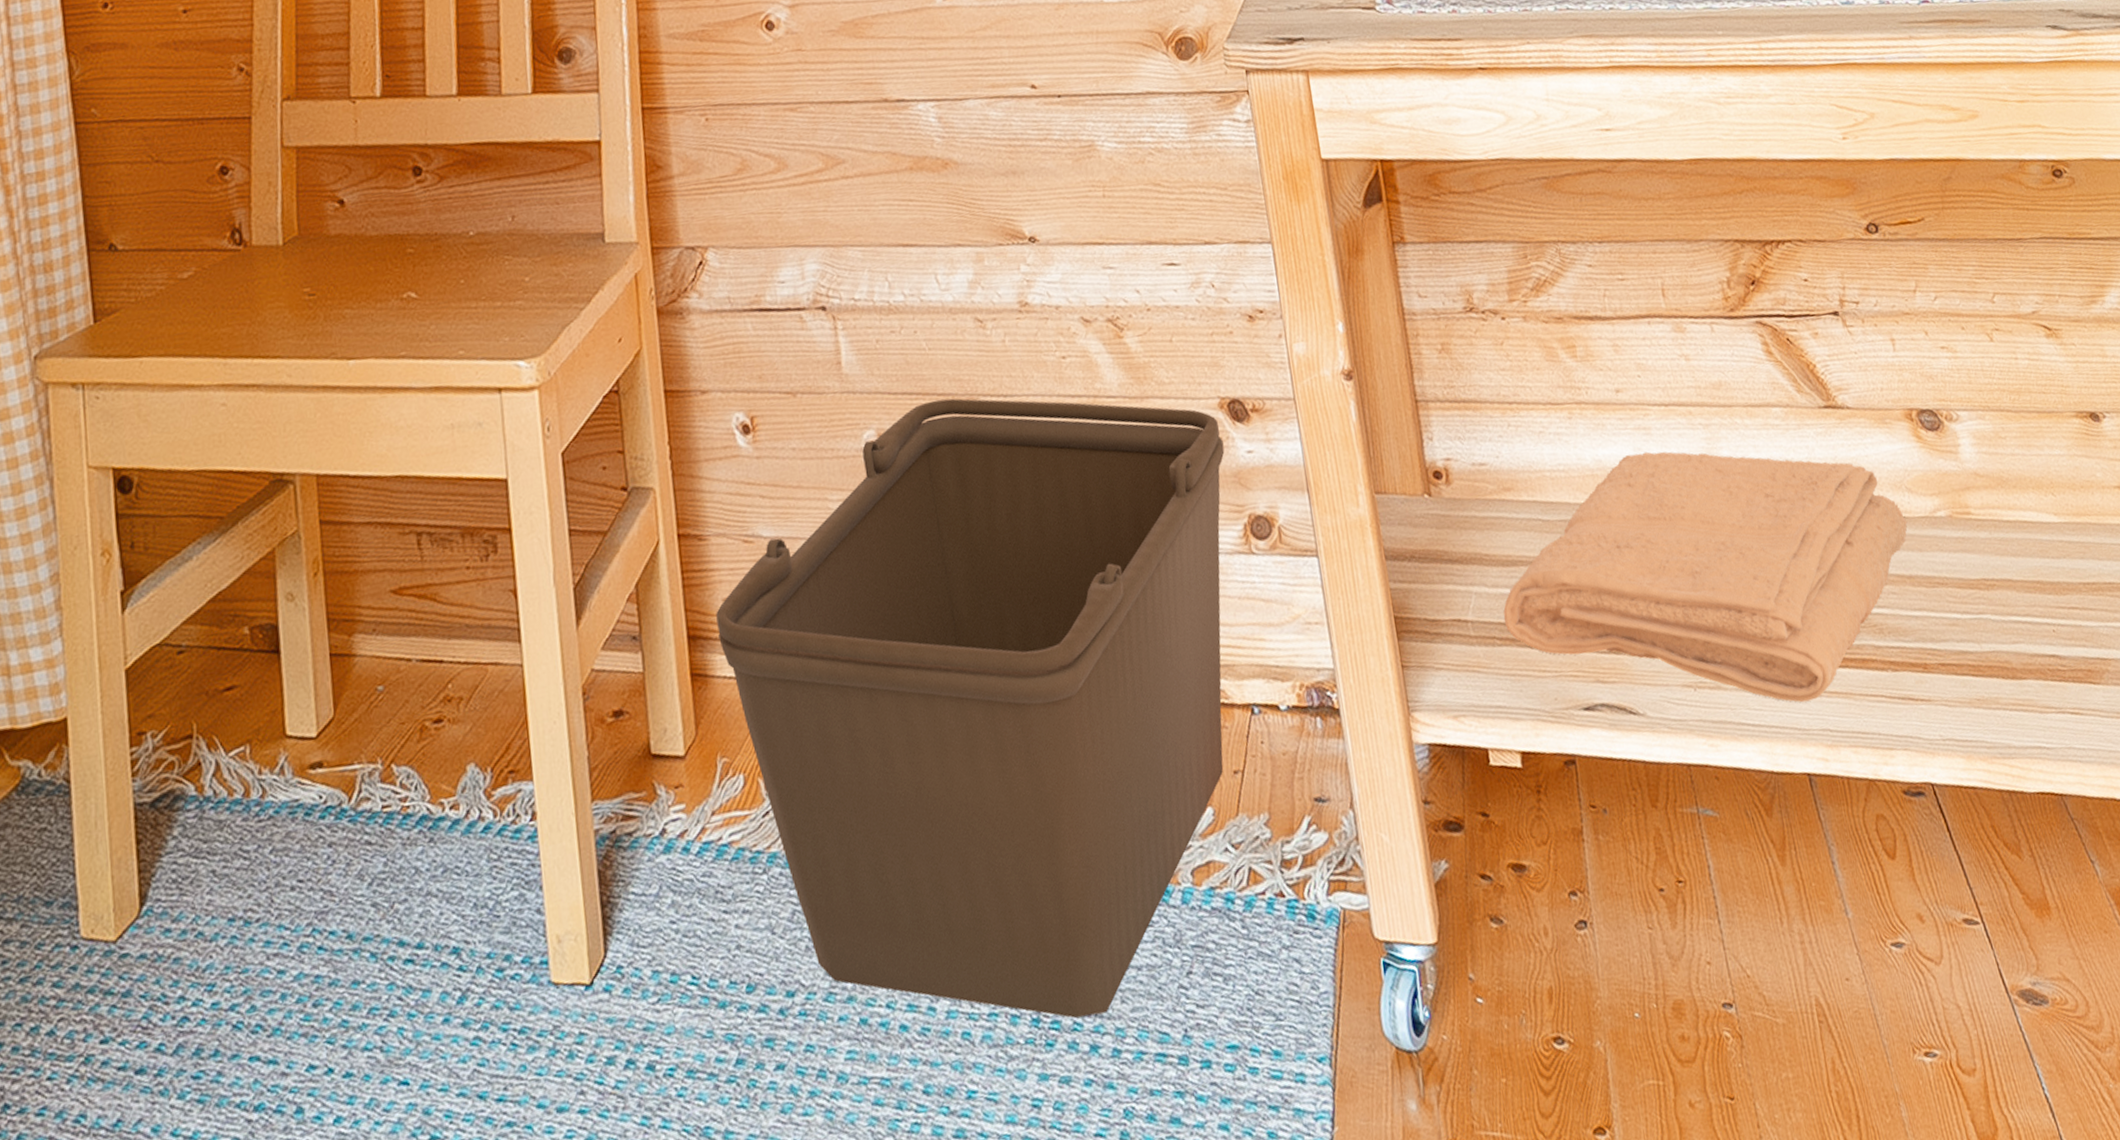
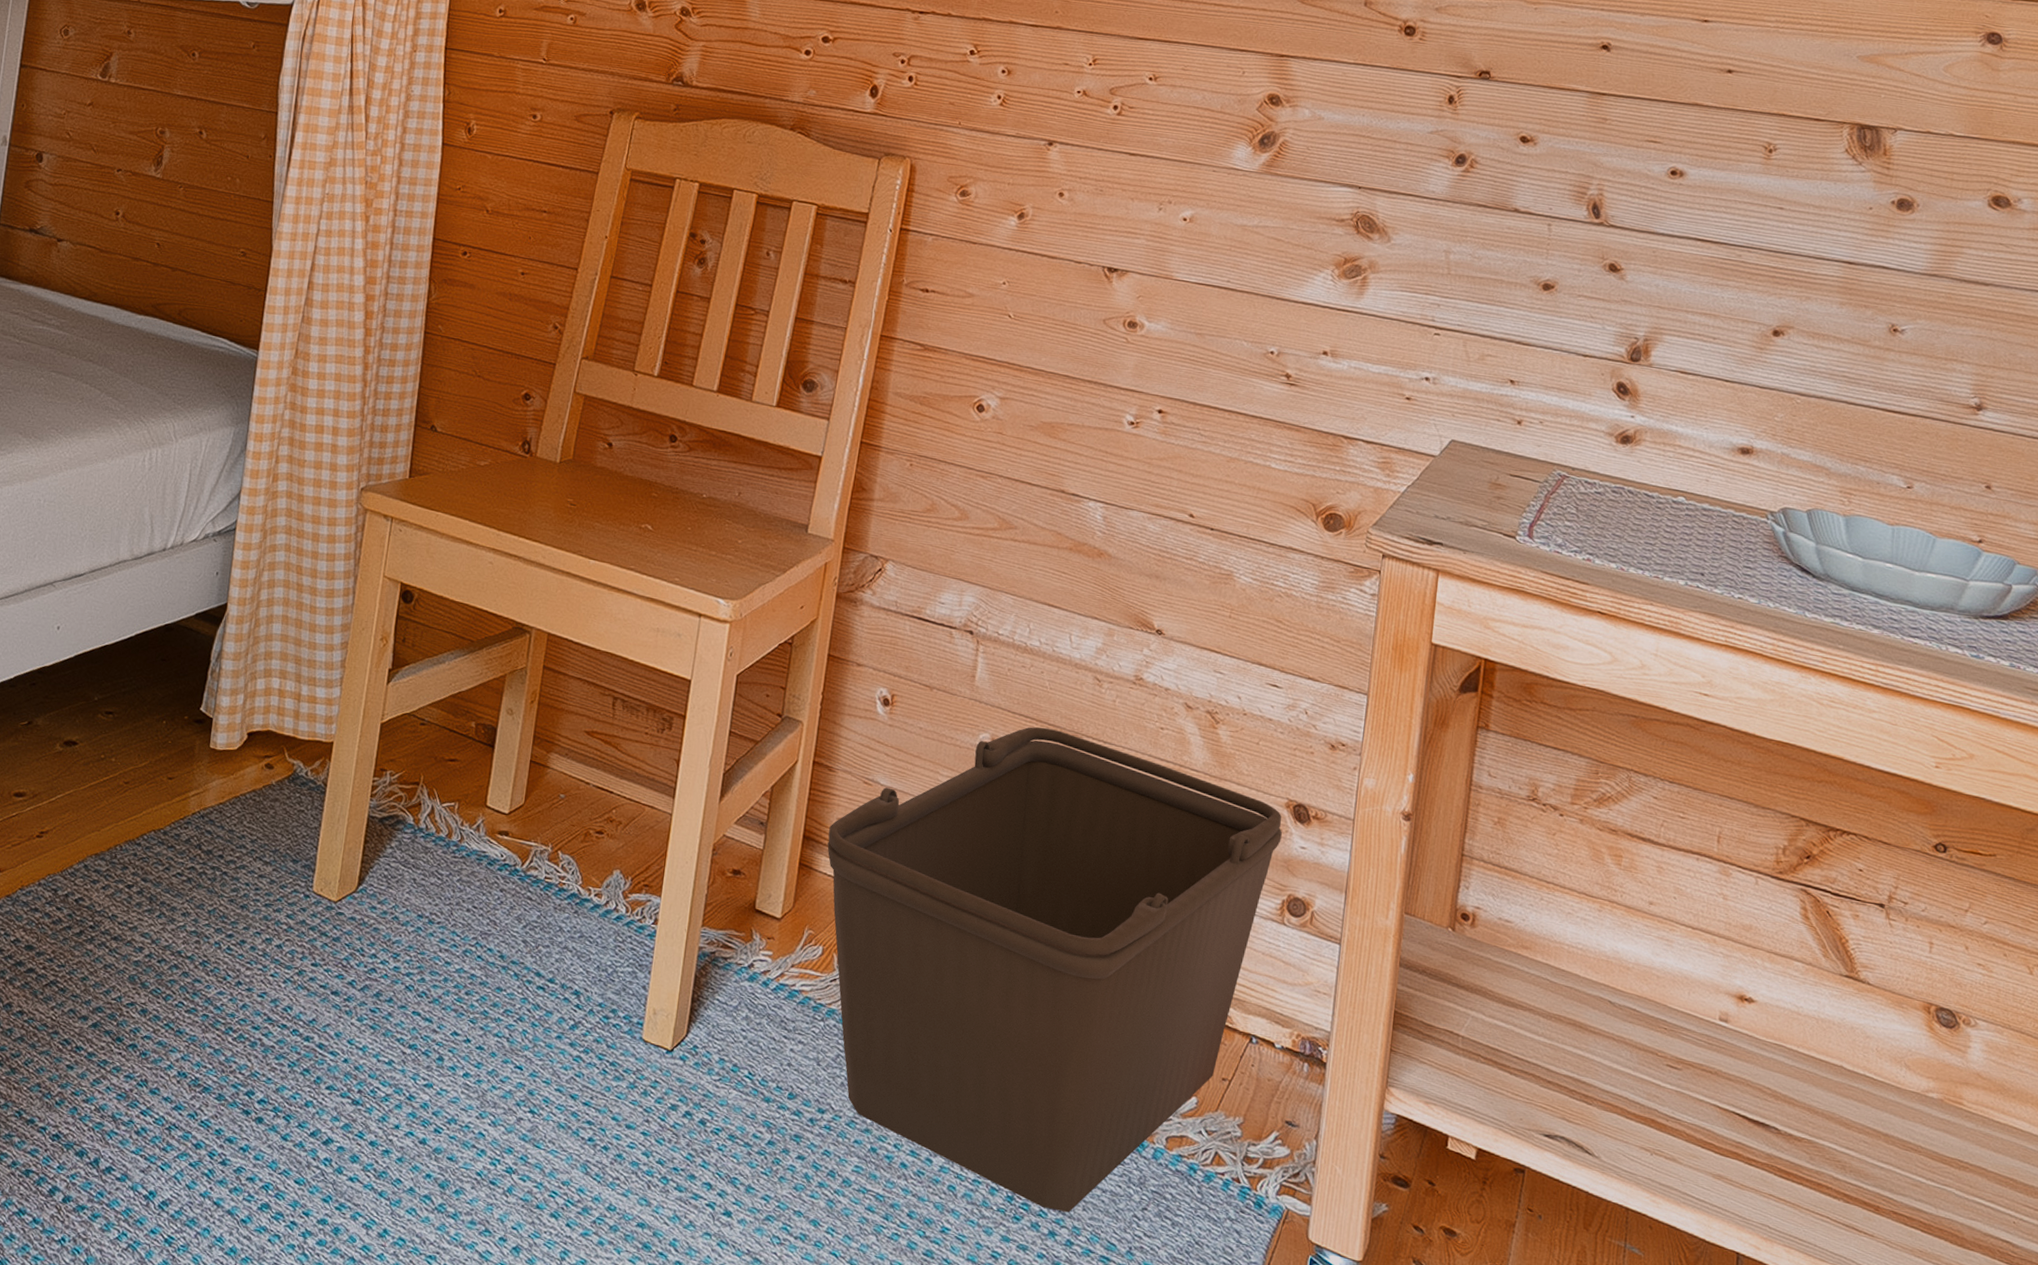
towel: present [1503,451,1908,703] -> none [1492,955,1898,1199]

